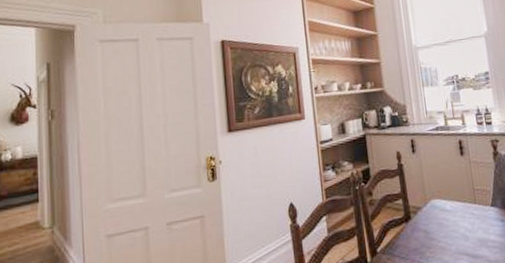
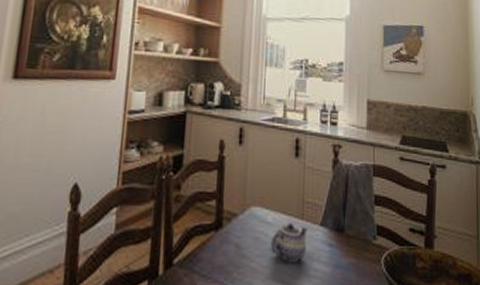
teapot: none [452,207,483,238] -> present [270,222,308,262]

